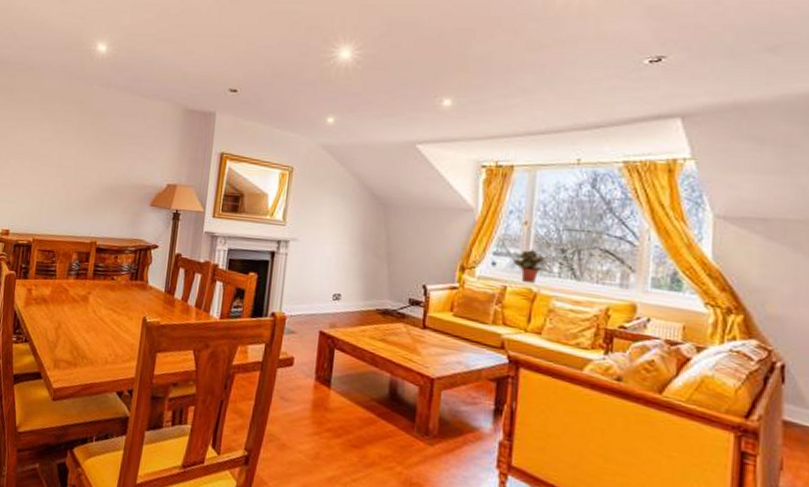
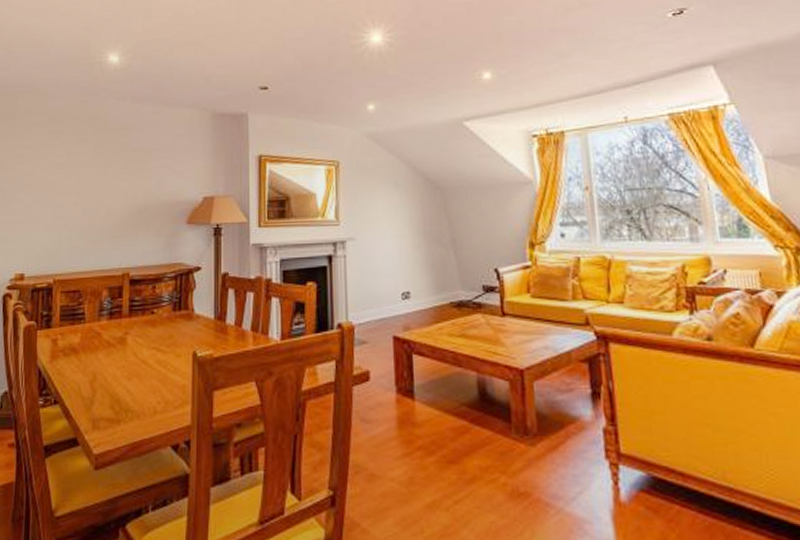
potted plant: present [512,248,551,284] -> none [580,214,619,251]

